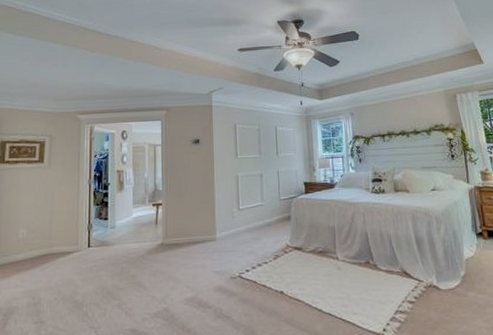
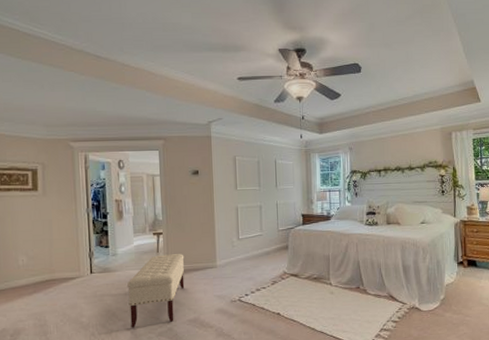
bench: none [124,226,184,308] -> present [127,254,185,328]

